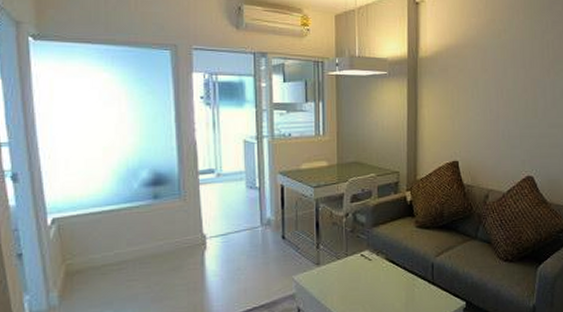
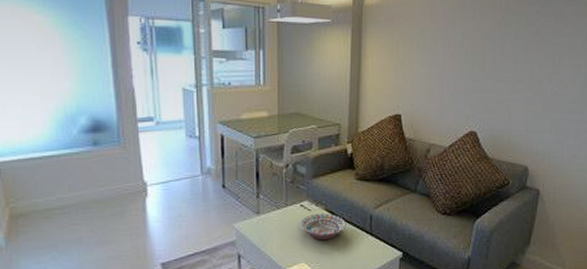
decorative bowl: none [360,262,408,291] -> present [300,213,346,240]

